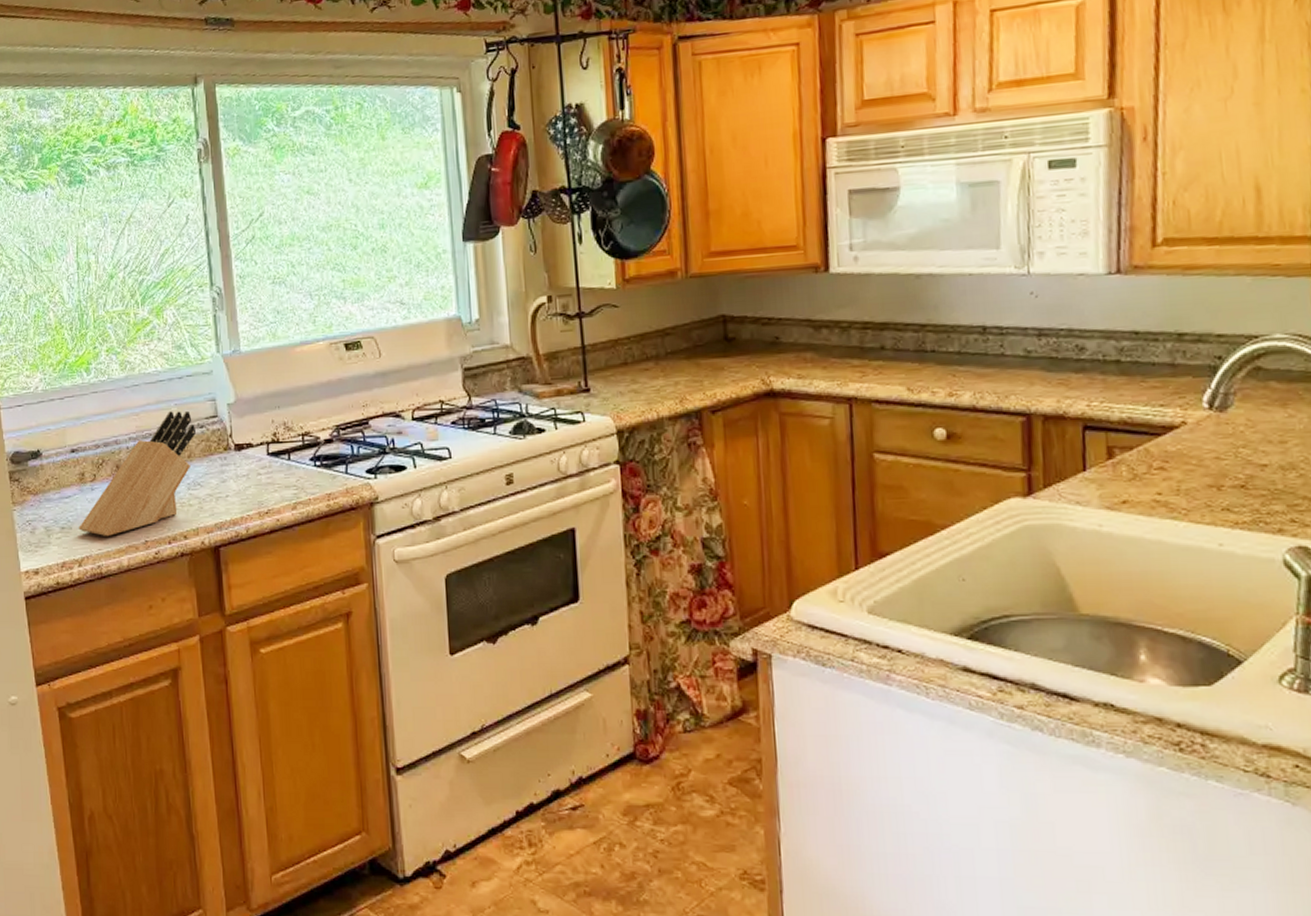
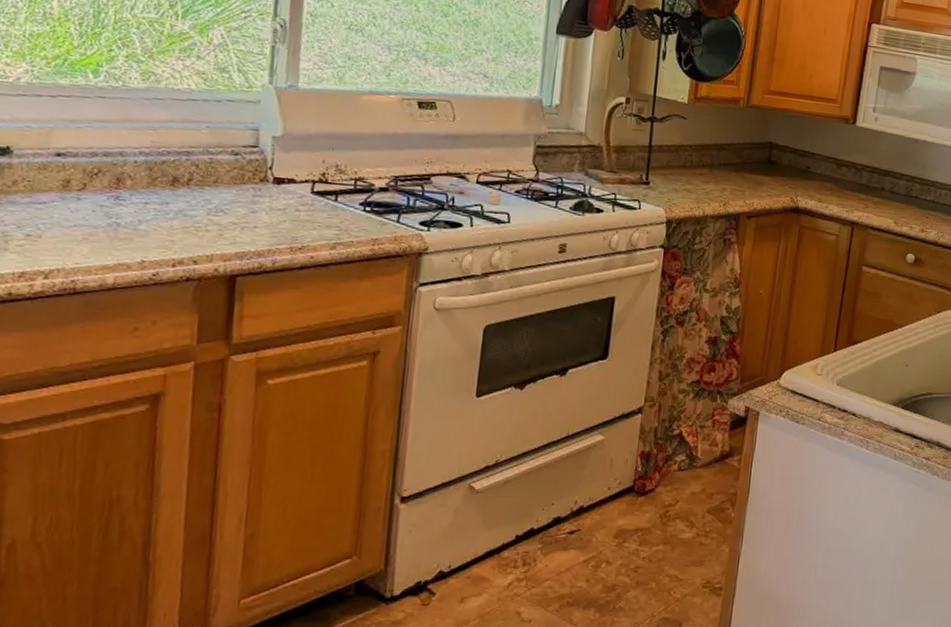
knife block: present [78,410,196,537] -> none [51,132,228,252]

